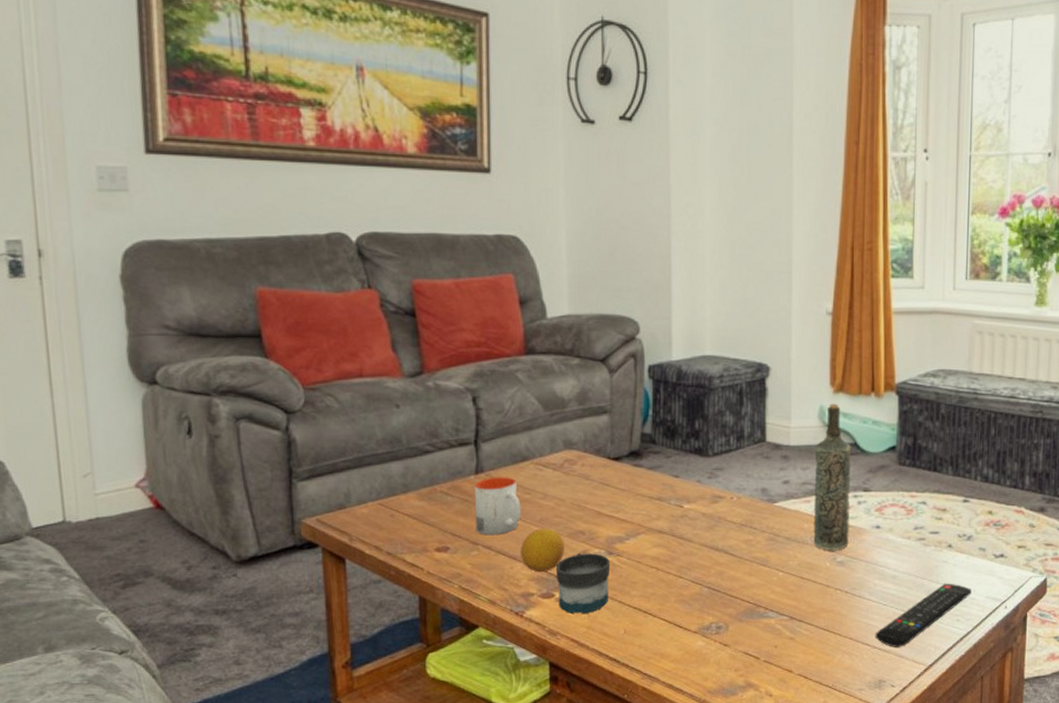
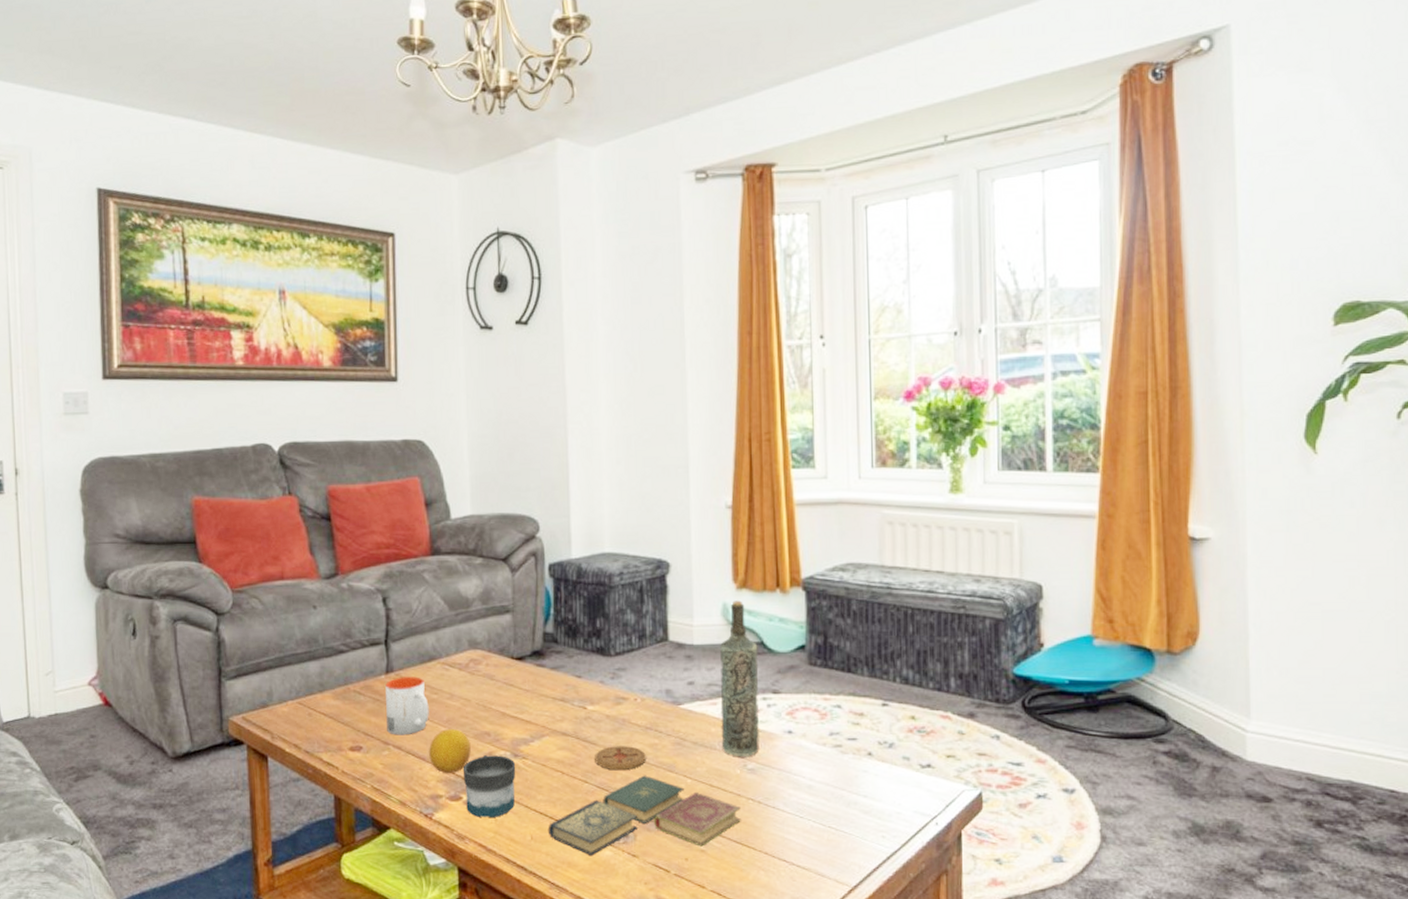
book: none [641,569,829,647] -> present [547,775,741,856]
coaster: none [690,542,740,565] -> present [595,746,646,770]
remote control: present [875,583,972,647] -> none [792,795,897,865]

